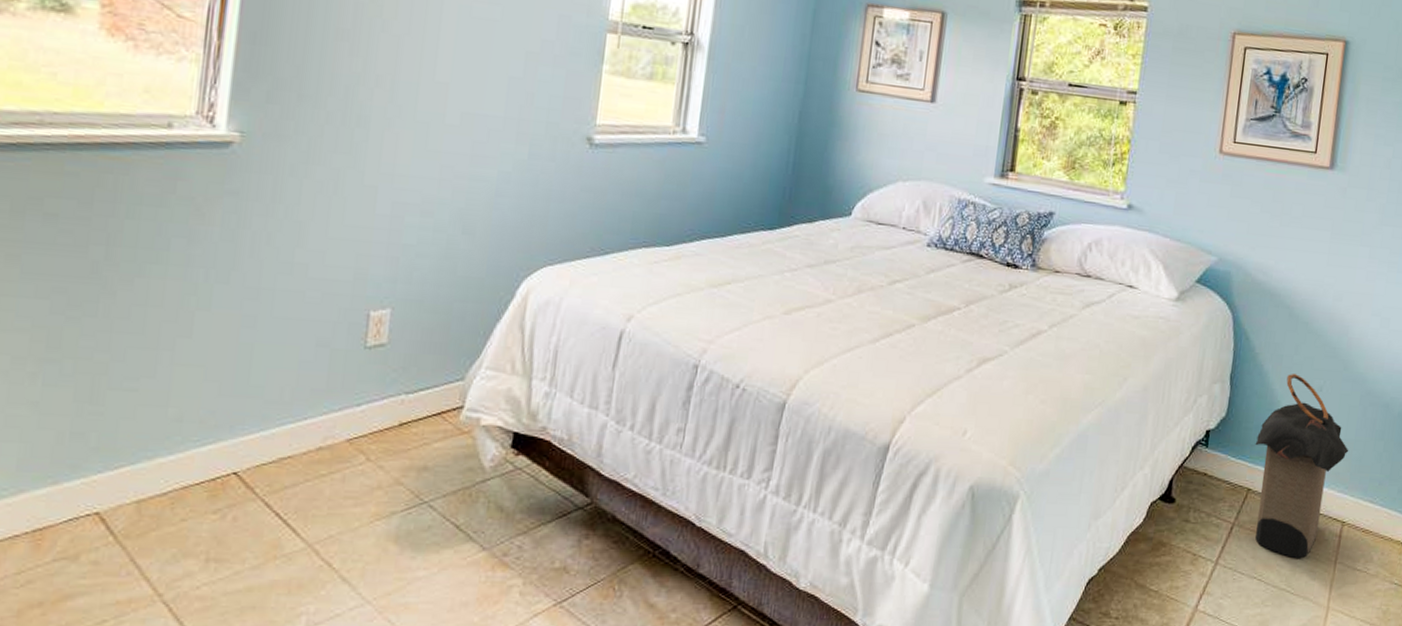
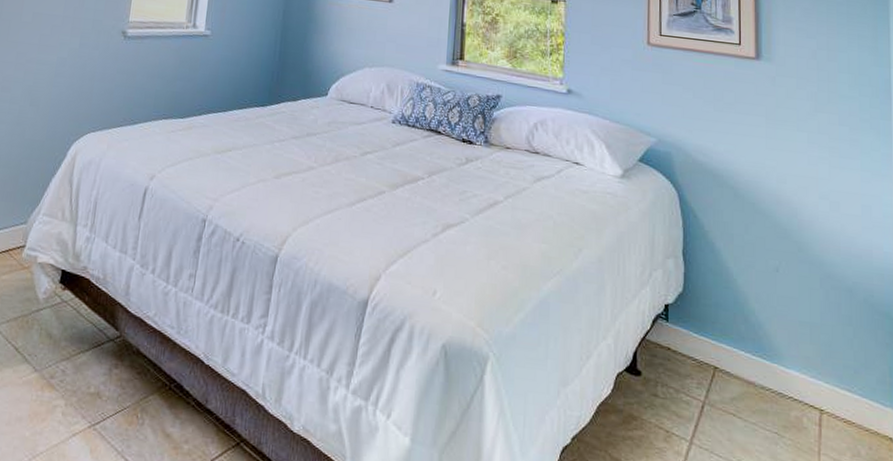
laundry hamper: present [1255,373,1349,559] -> none [716,252,816,446]

